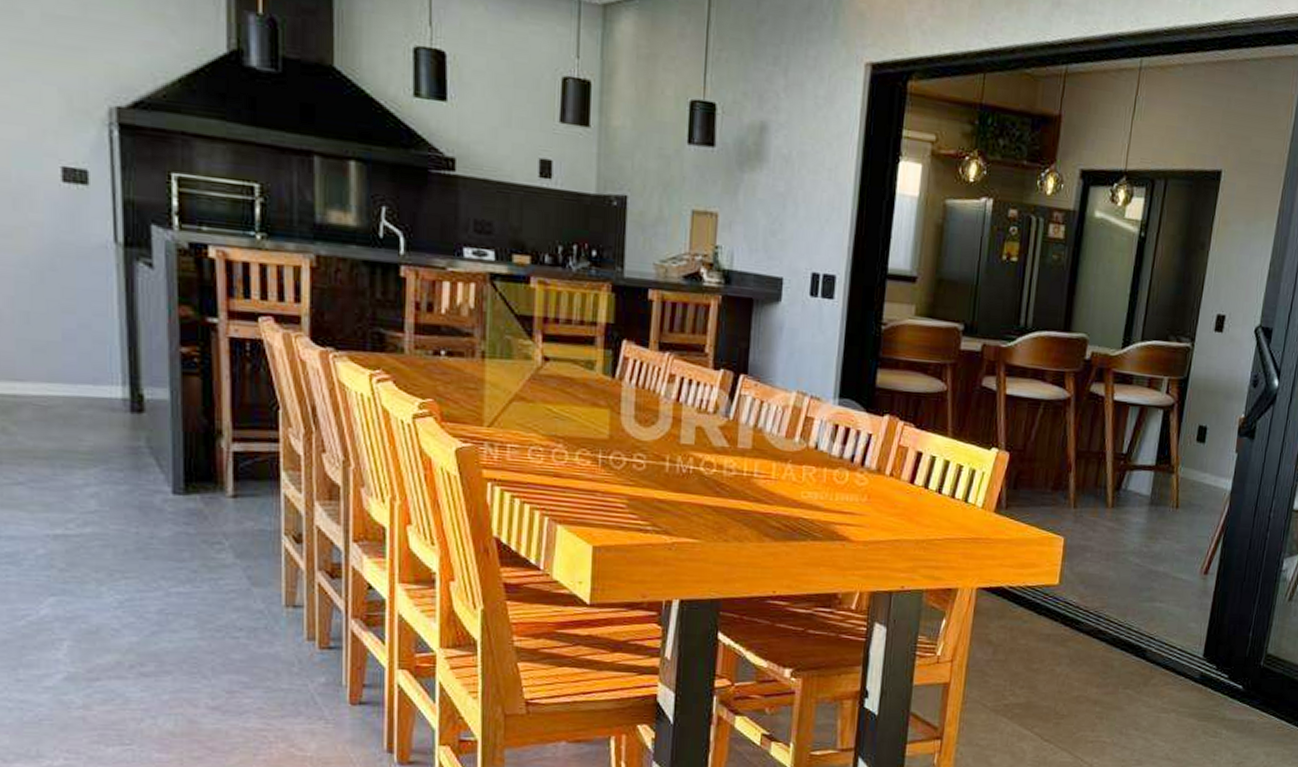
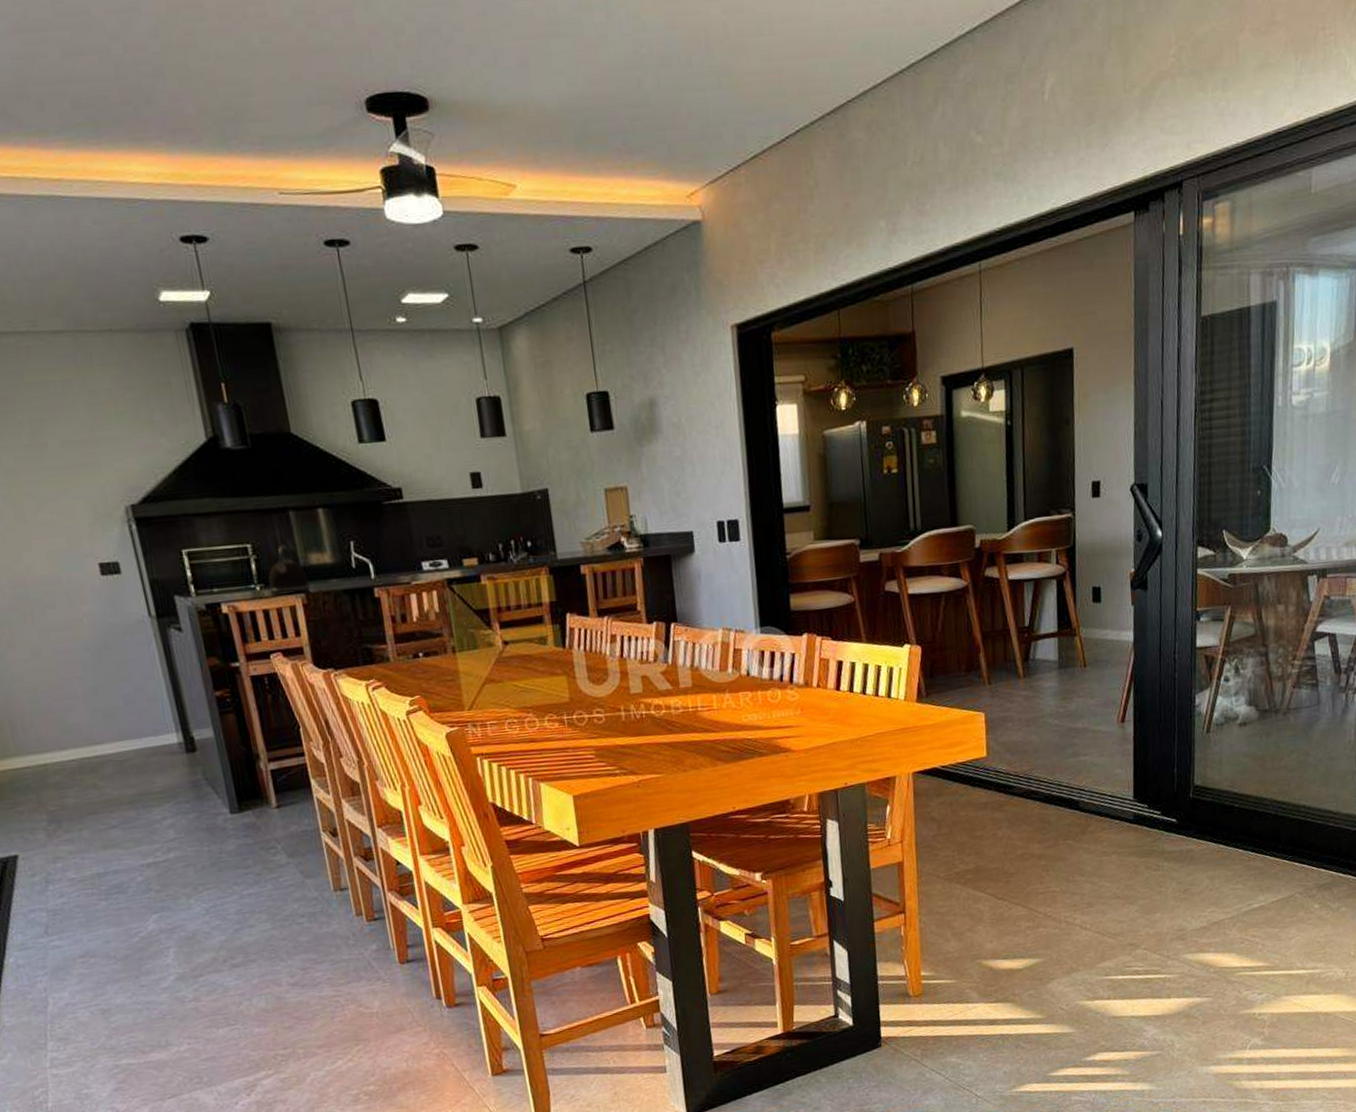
kettle: none [272,192,324,254] -> present [268,544,311,596]

